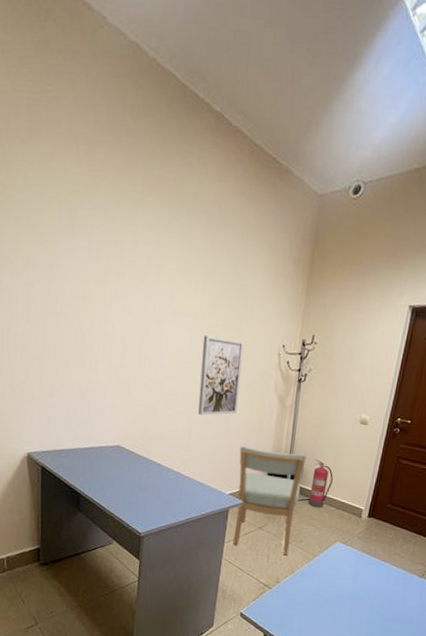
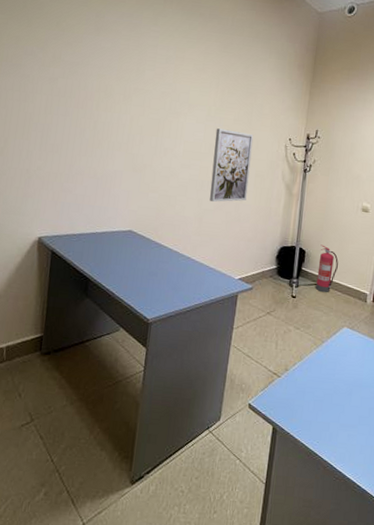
chair: present [233,446,307,555] -> none [242,232,313,341]

